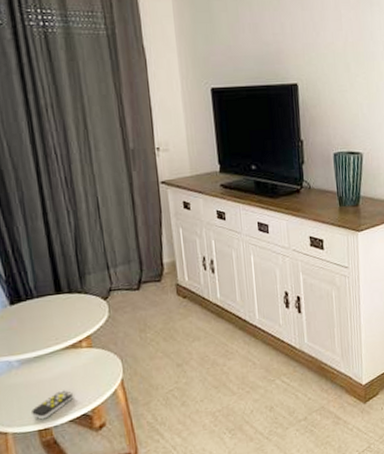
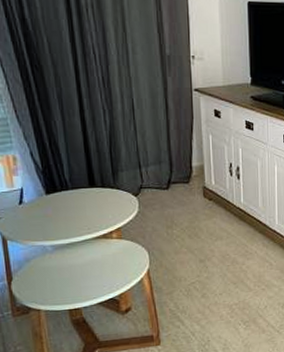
remote control: present [32,390,74,420] -> none [63,275,103,301]

